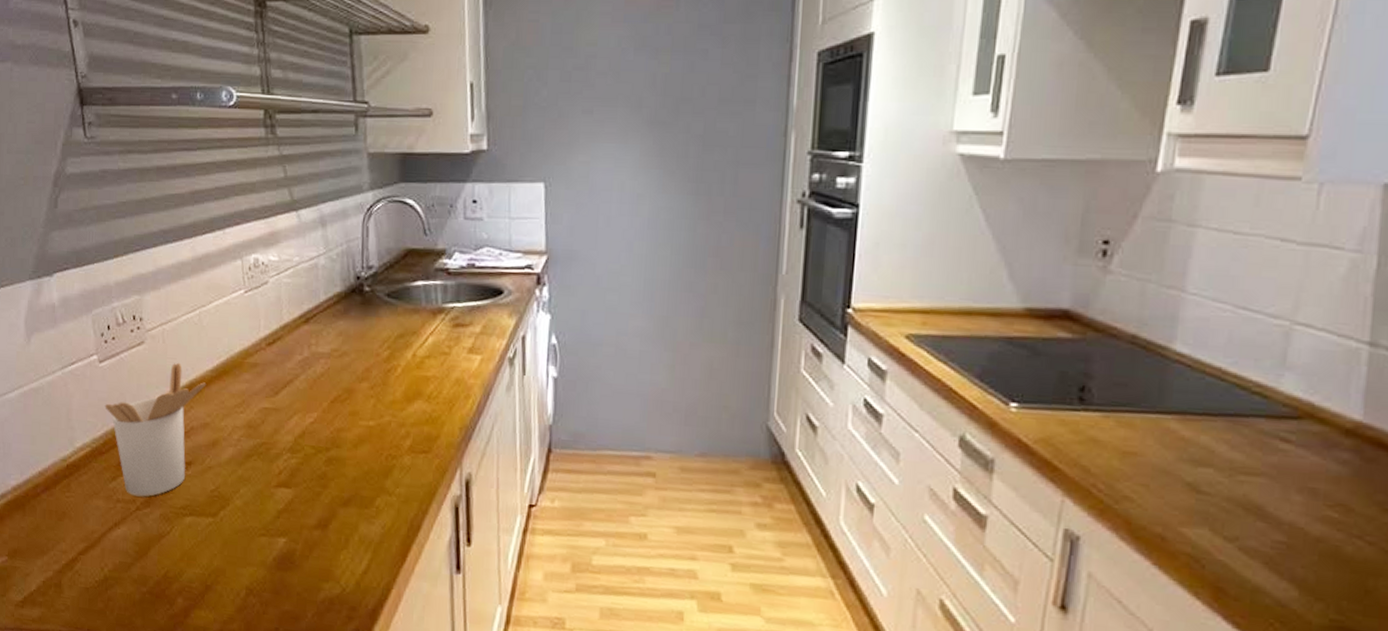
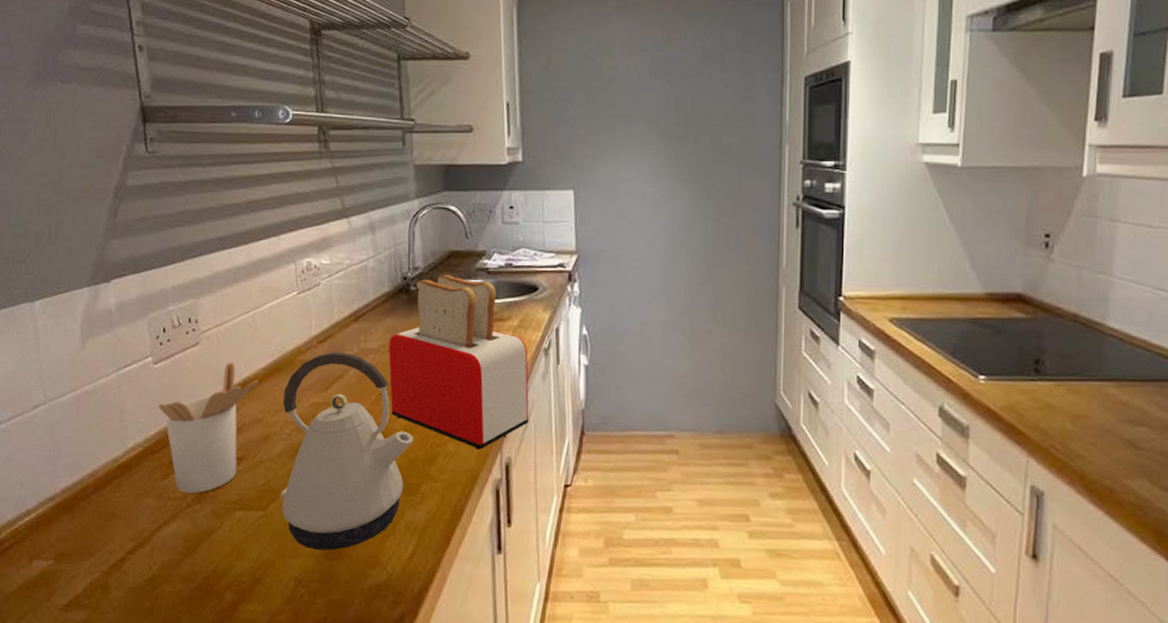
kettle: none [229,355,367,562] -> present [280,352,413,551]
toaster: none [341,275,492,464] -> present [388,275,529,450]

